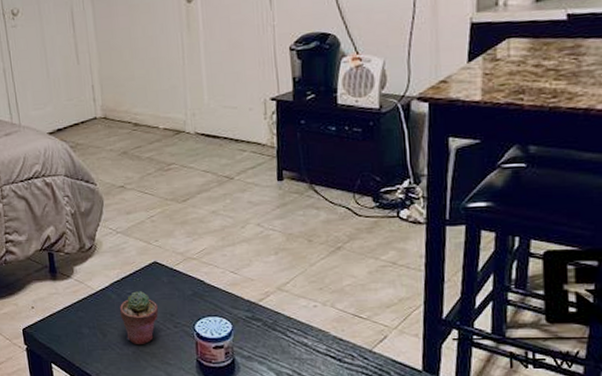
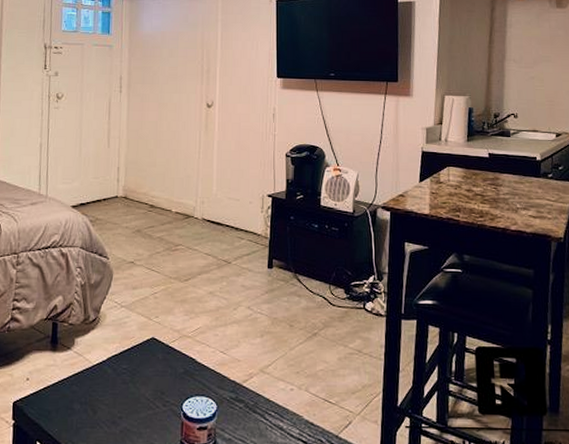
potted succulent: present [119,291,159,345] -> none [113,367,150,424]

